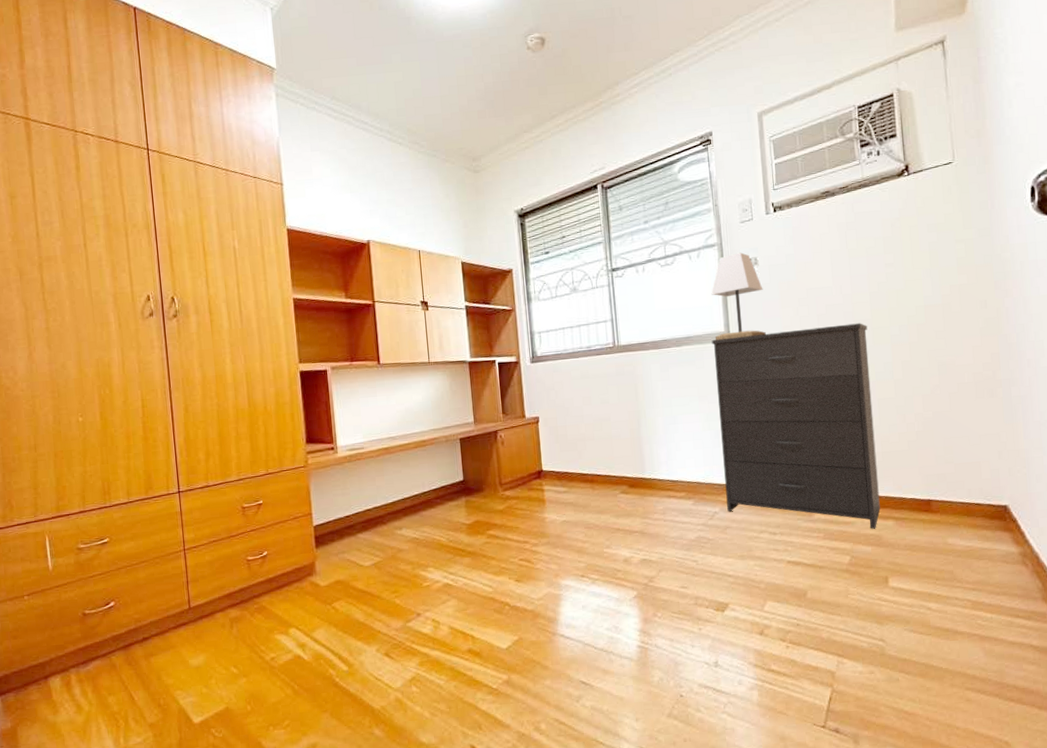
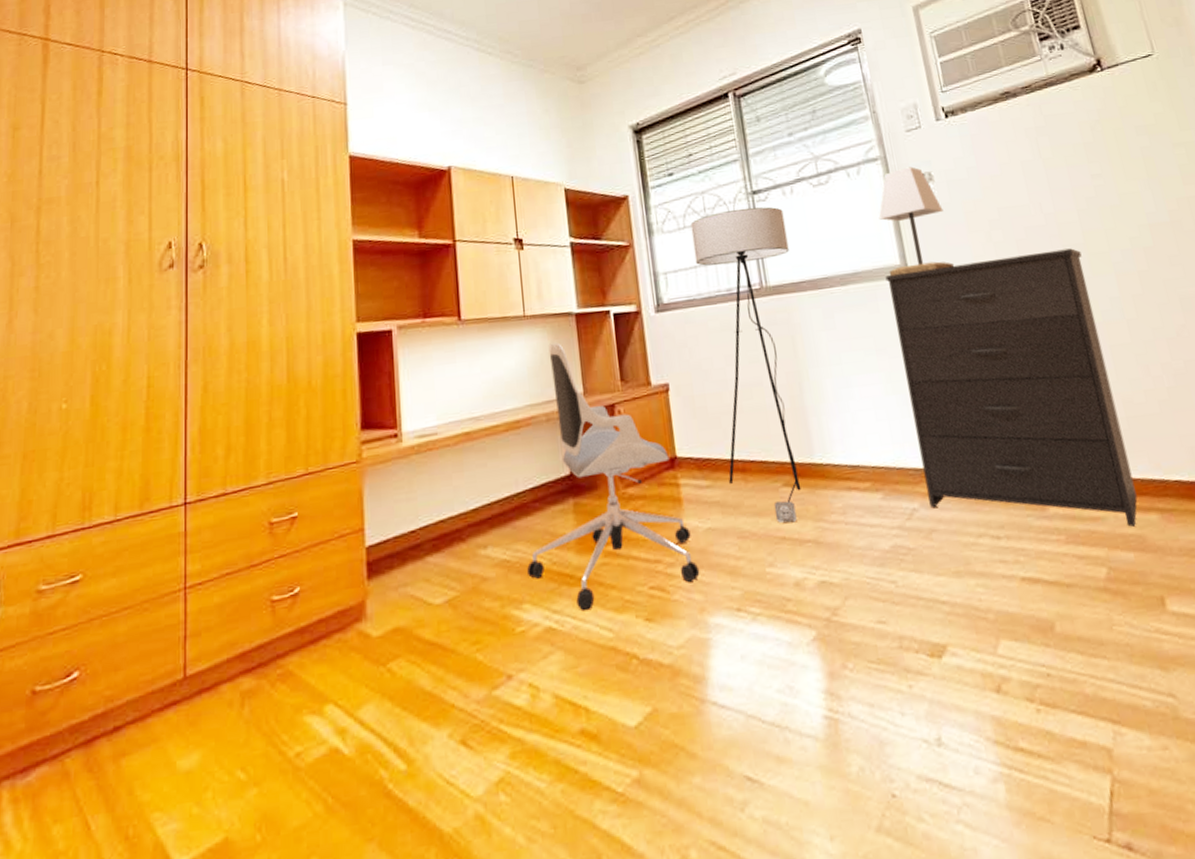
office chair: none [431,383,556,573] -> present [527,342,700,610]
floor lamp: none [561,282,638,519] -> present [690,207,801,523]

